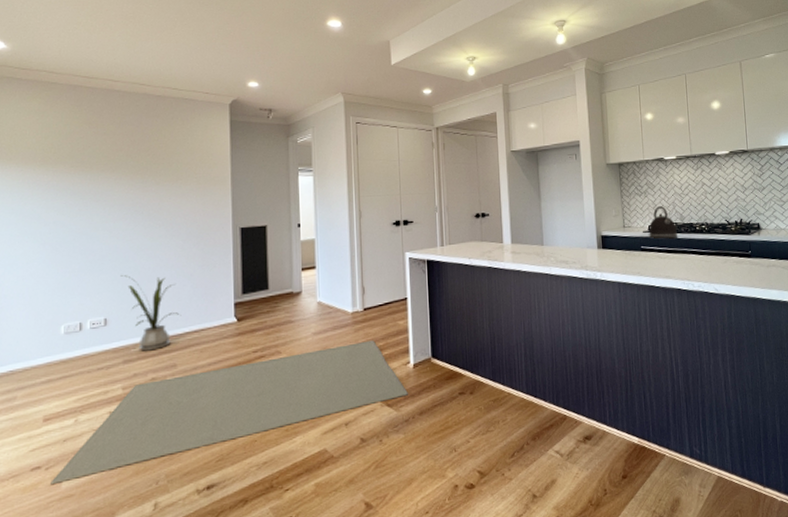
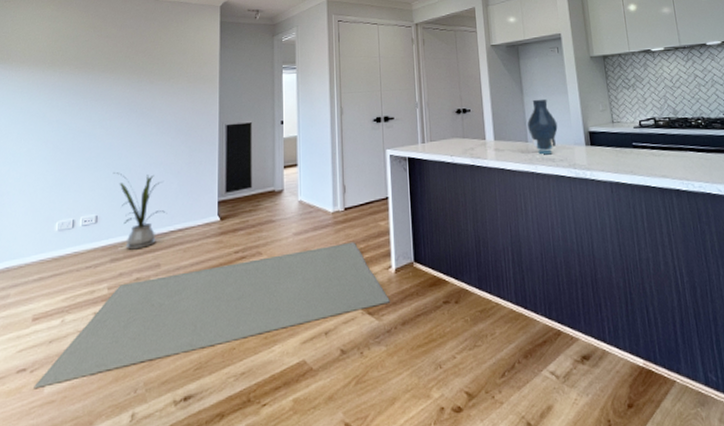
vase: none [543,204,572,258] -> present [527,98,558,155]
kettle: present [649,206,678,239] -> none [640,100,672,135]

